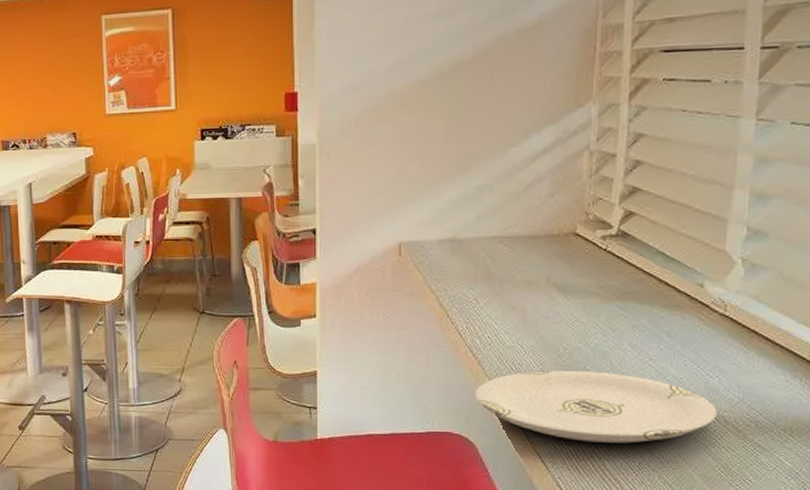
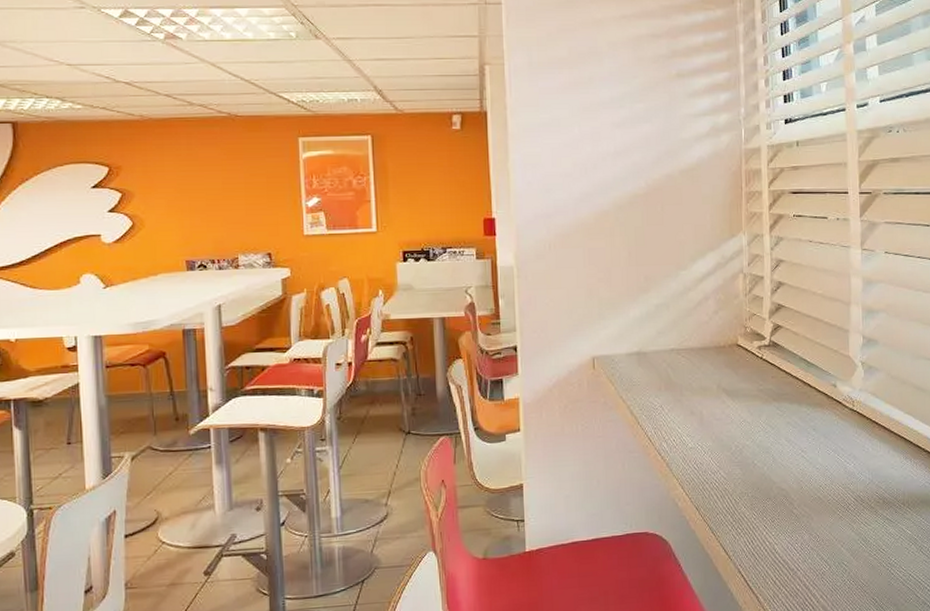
plate: present [475,370,717,443] -> none [666,465,855,529]

